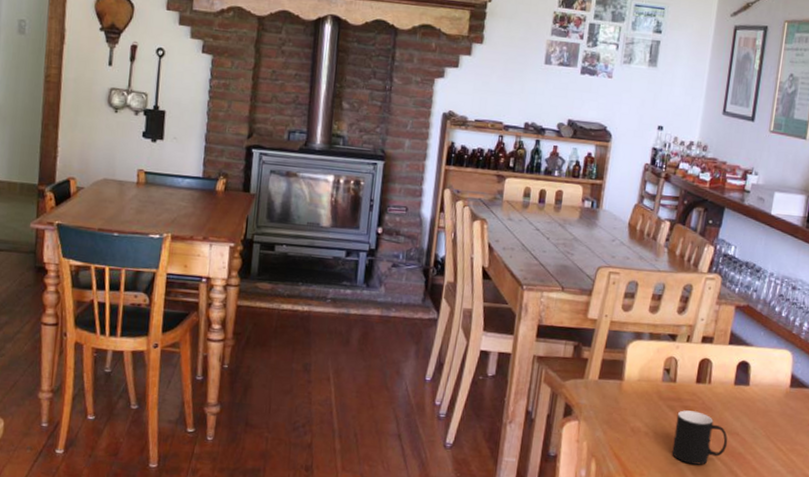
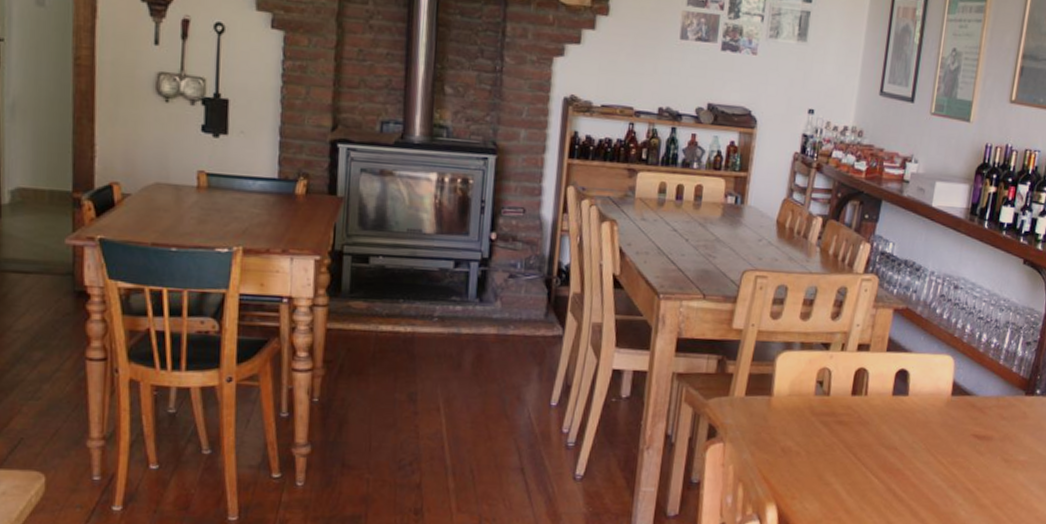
cup: present [672,410,728,465] -> none [826,425,886,484]

